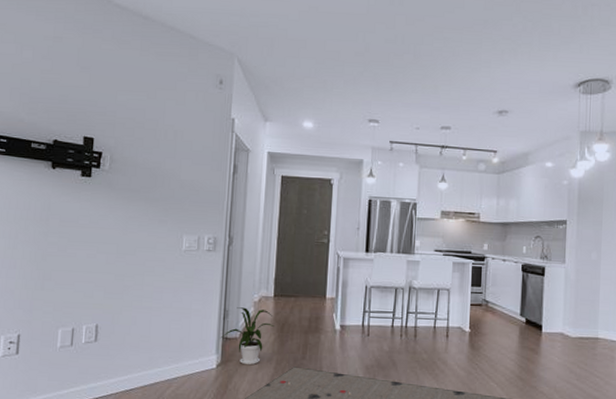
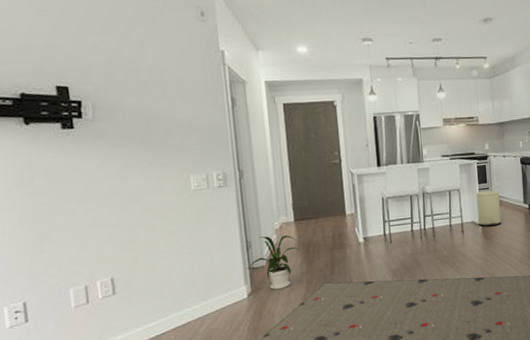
pedal bin: none [465,294,494,337] -> present [476,190,502,227]

